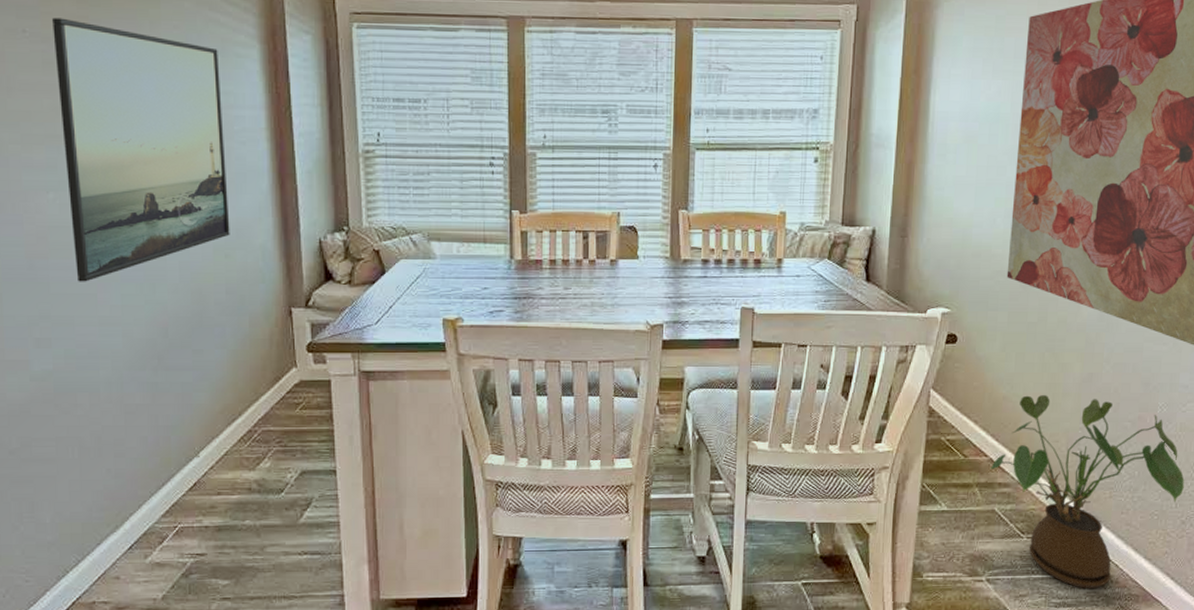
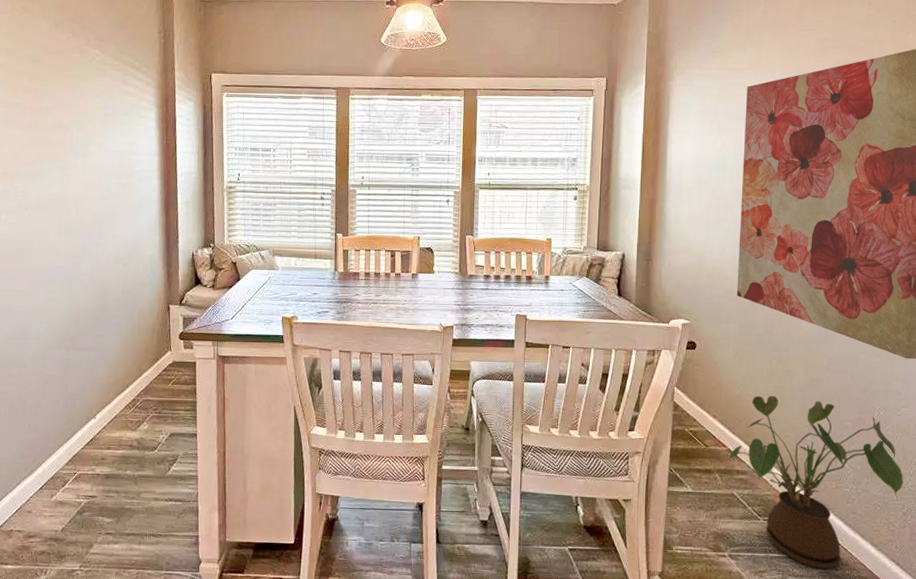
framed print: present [52,17,230,282] -> none [13,89,128,282]

